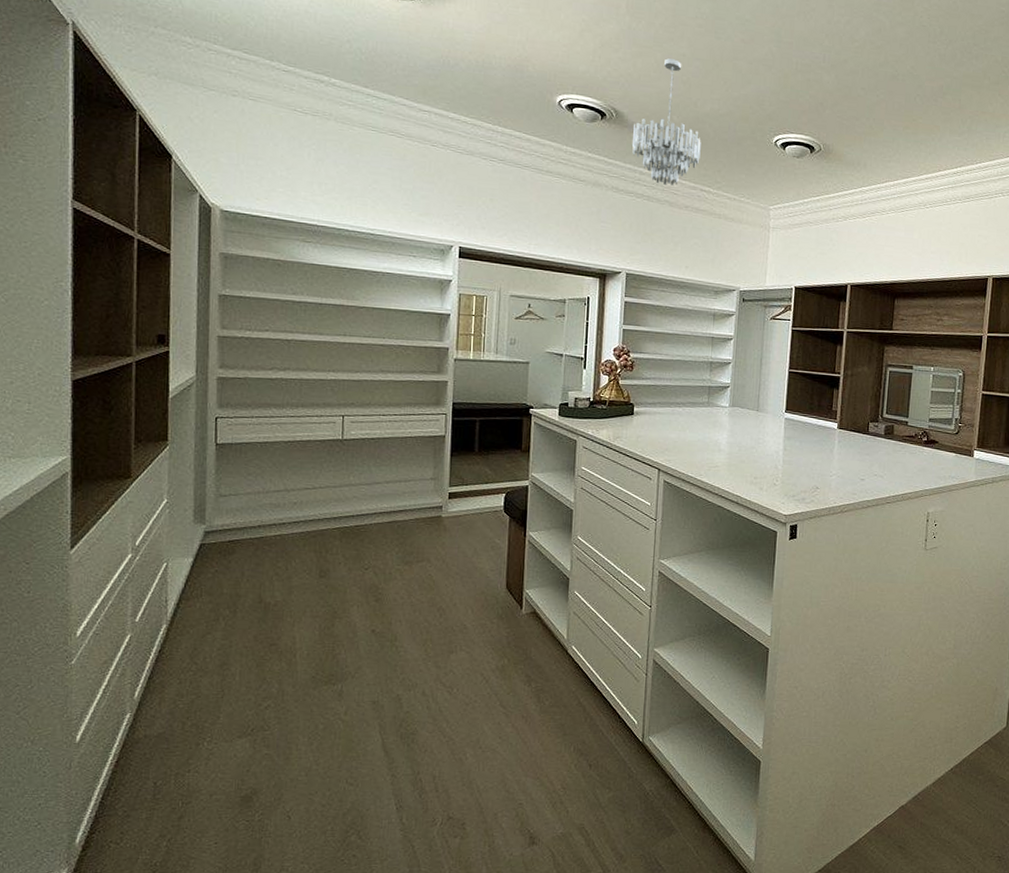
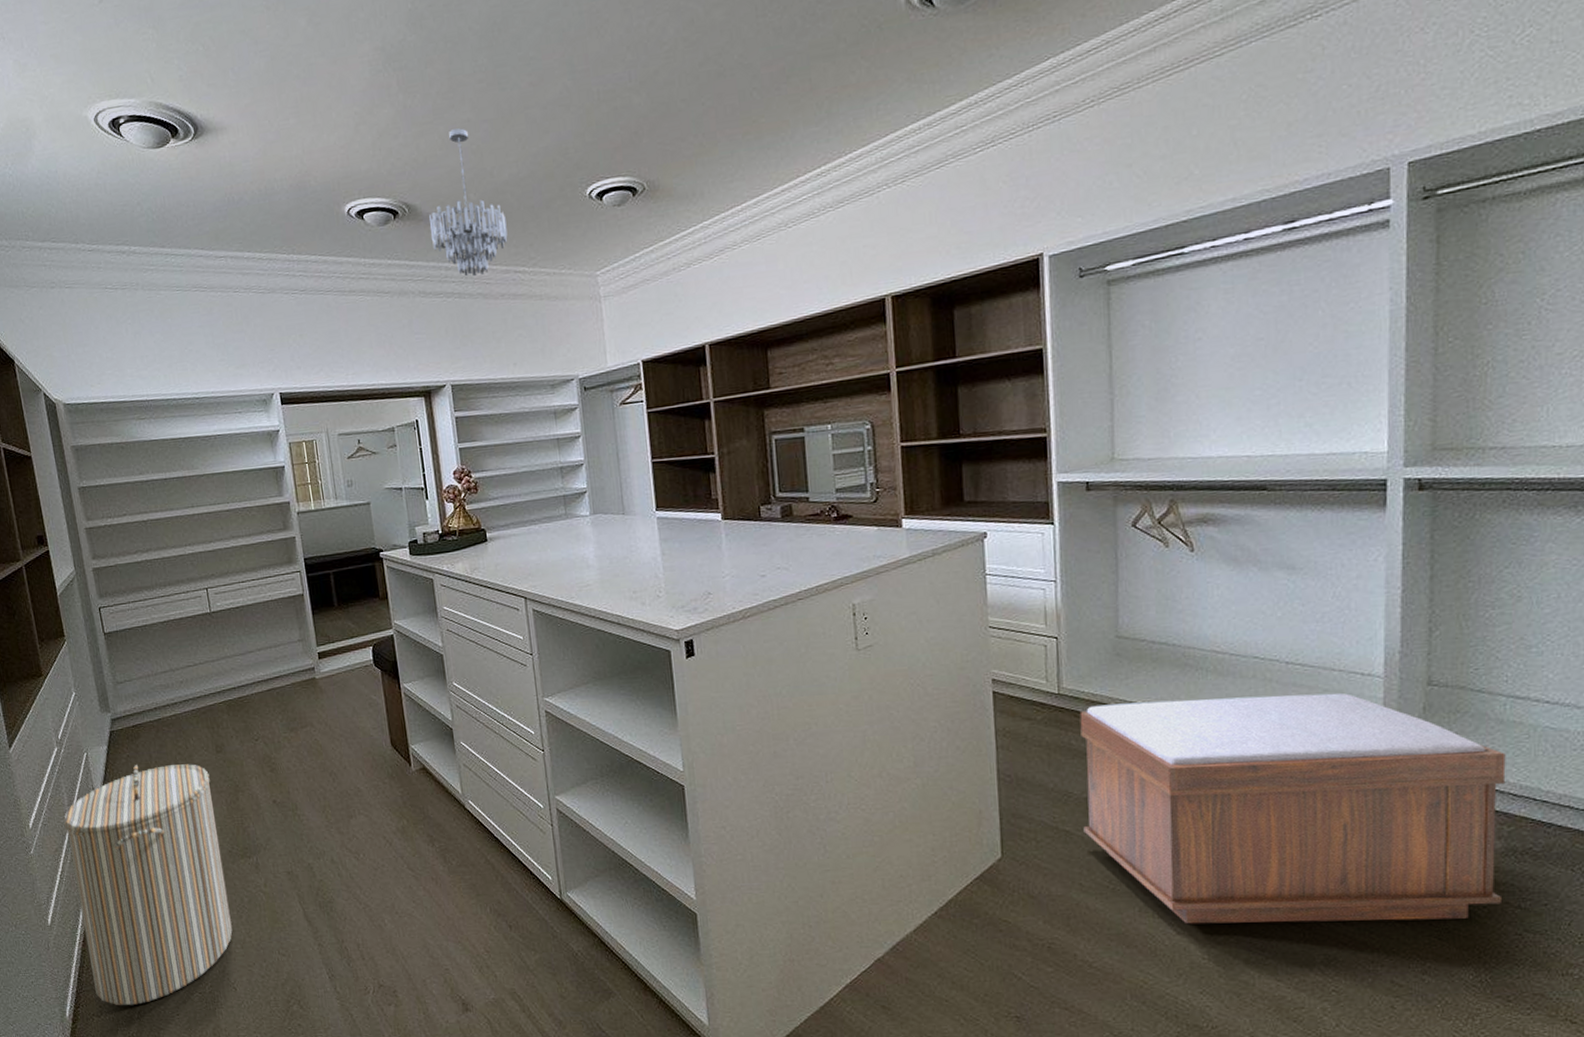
laundry hamper: none [119,581,306,833] -> present [64,764,233,1006]

